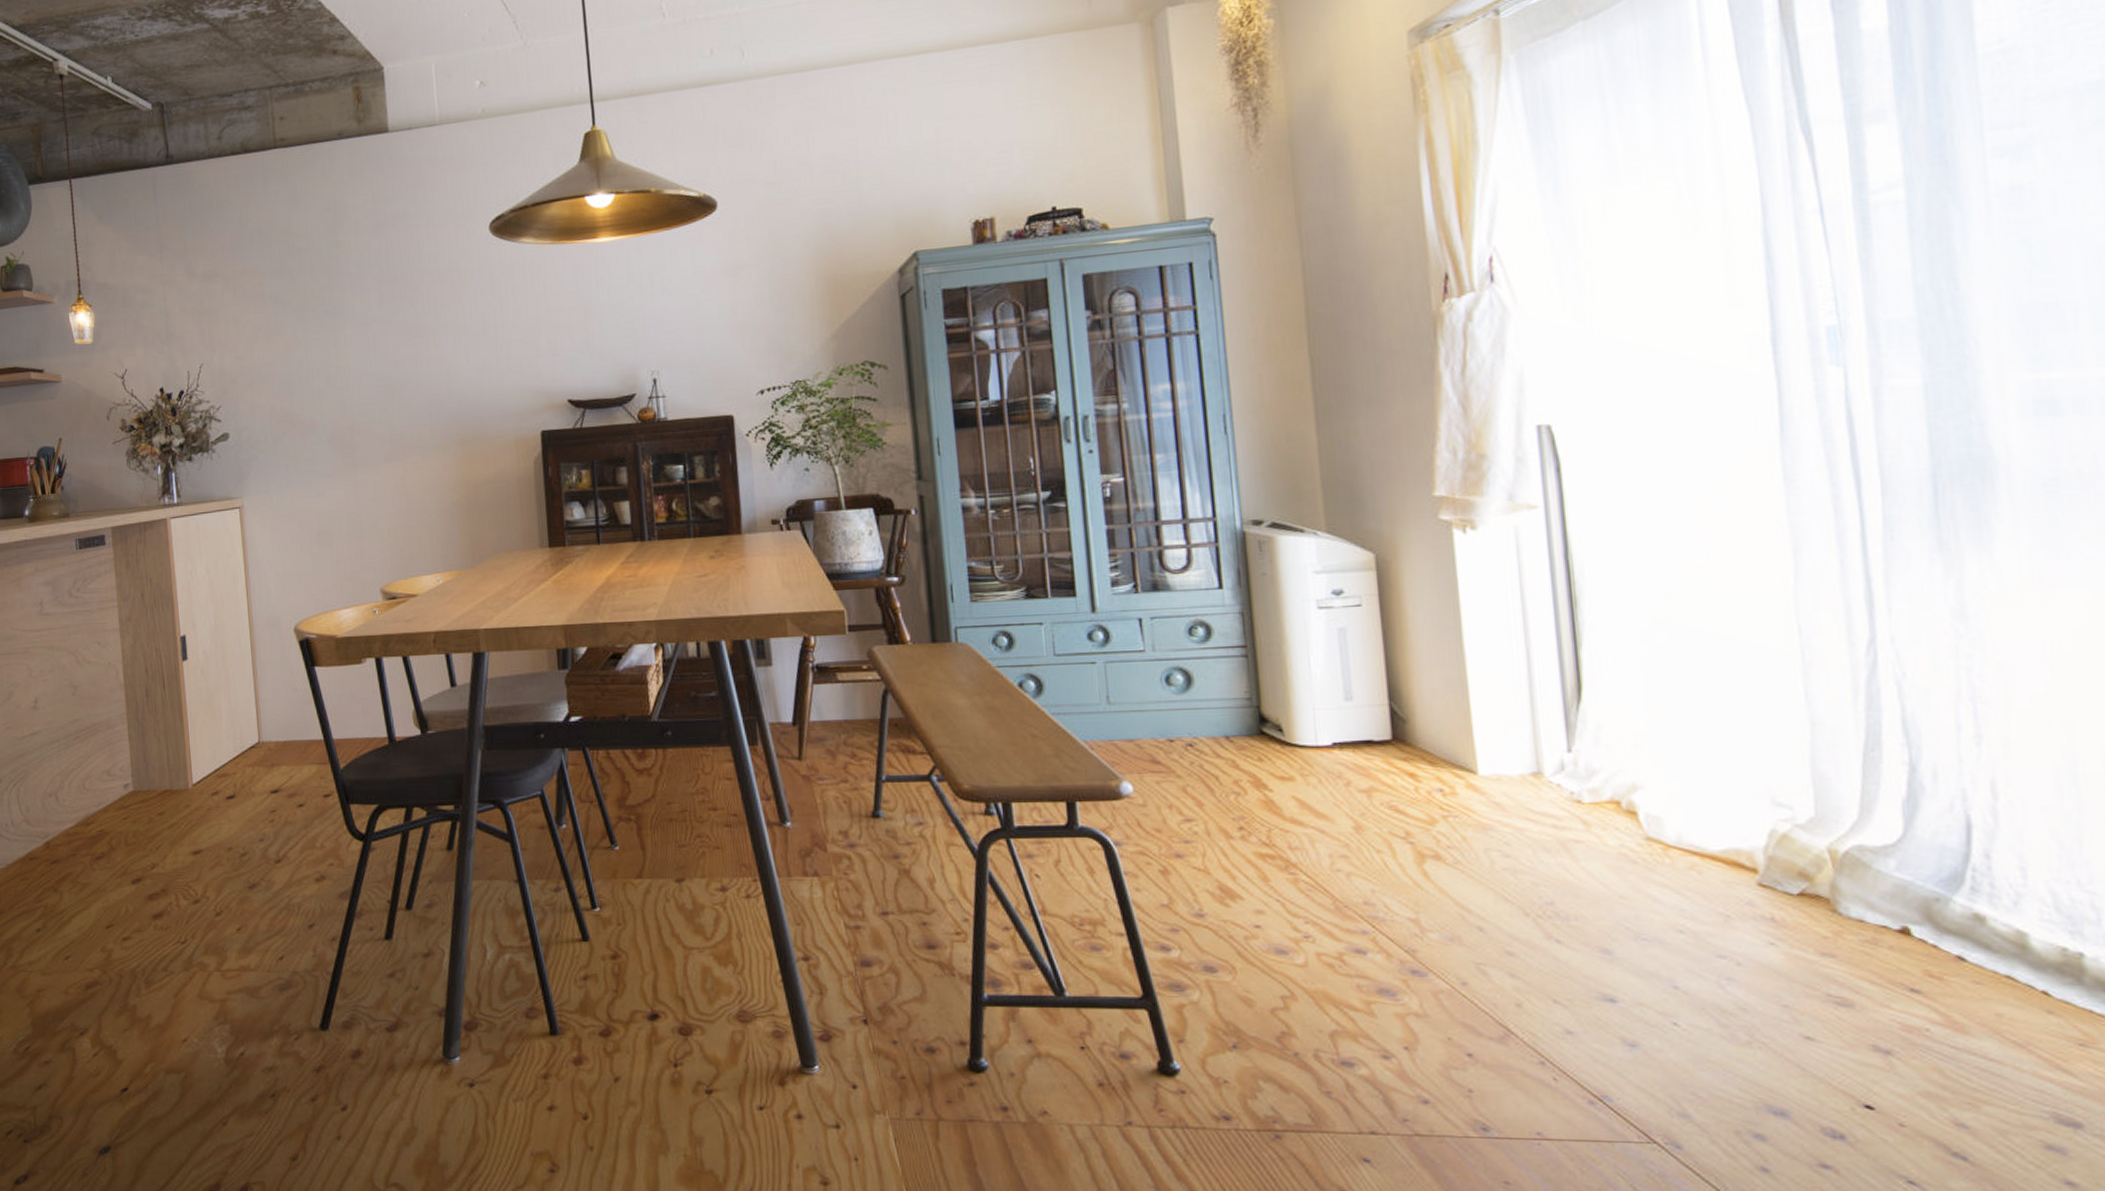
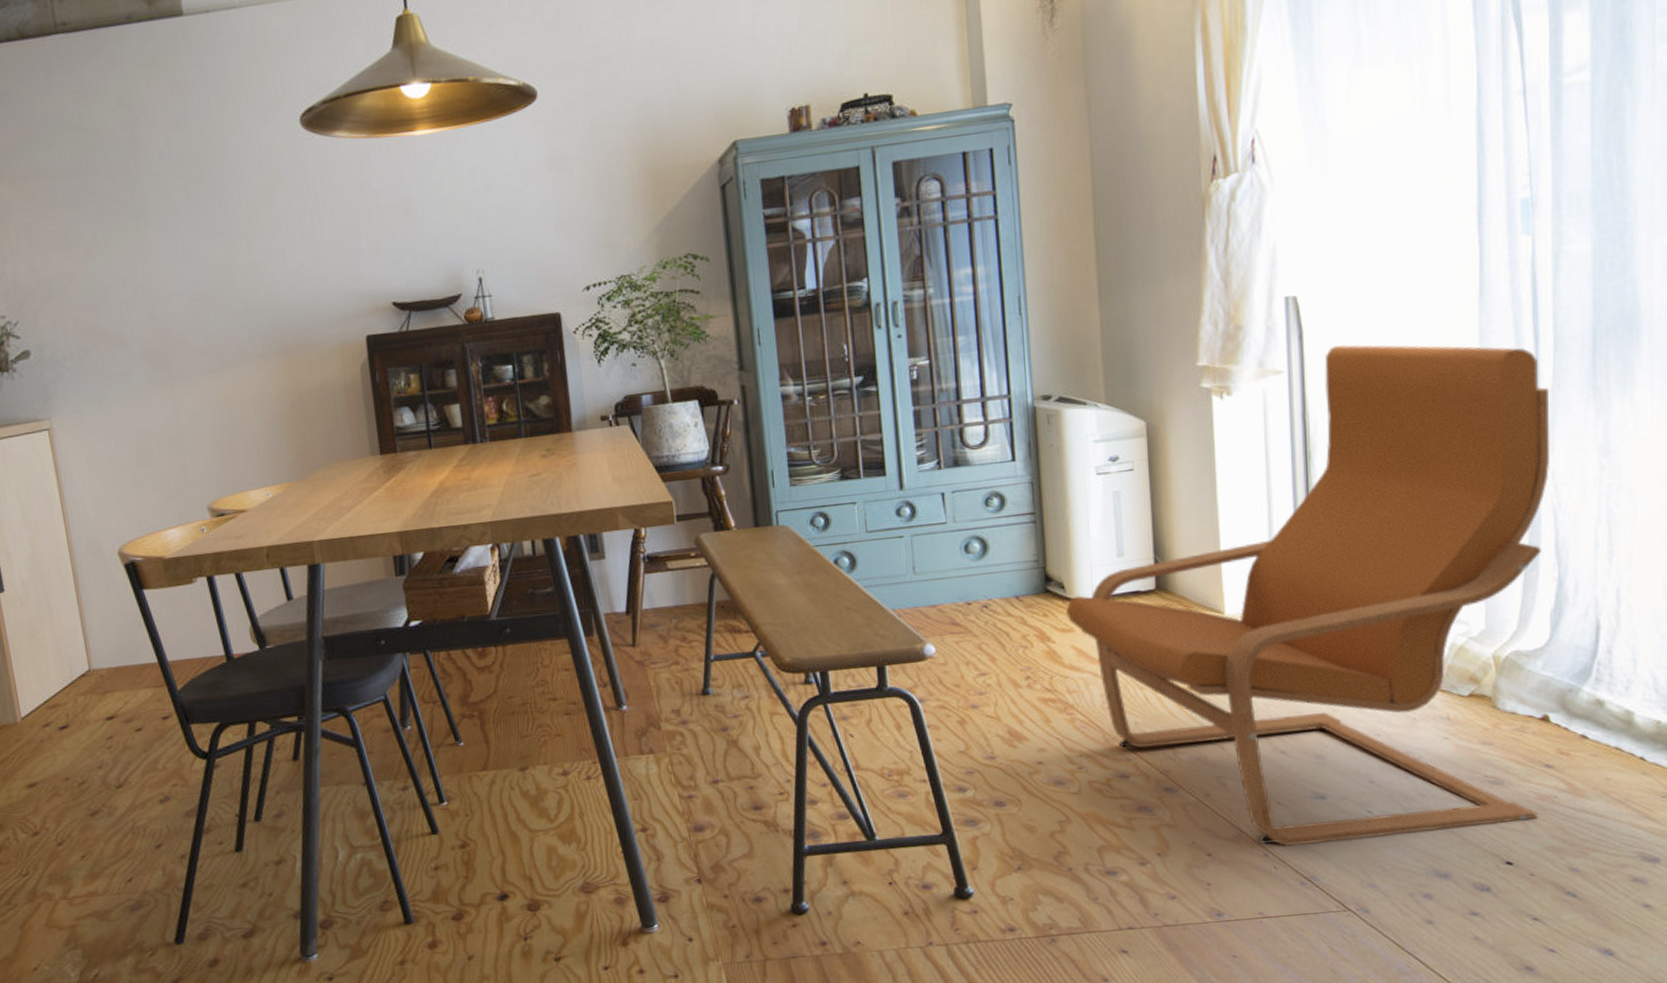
armchair: none [1285,479,1904,1057] -> present [1066,344,1551,846]

